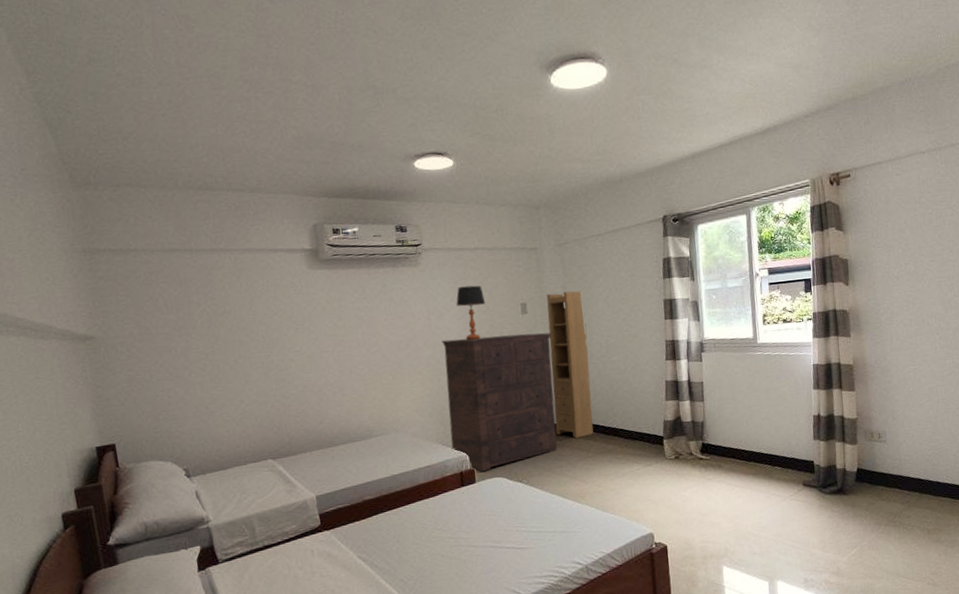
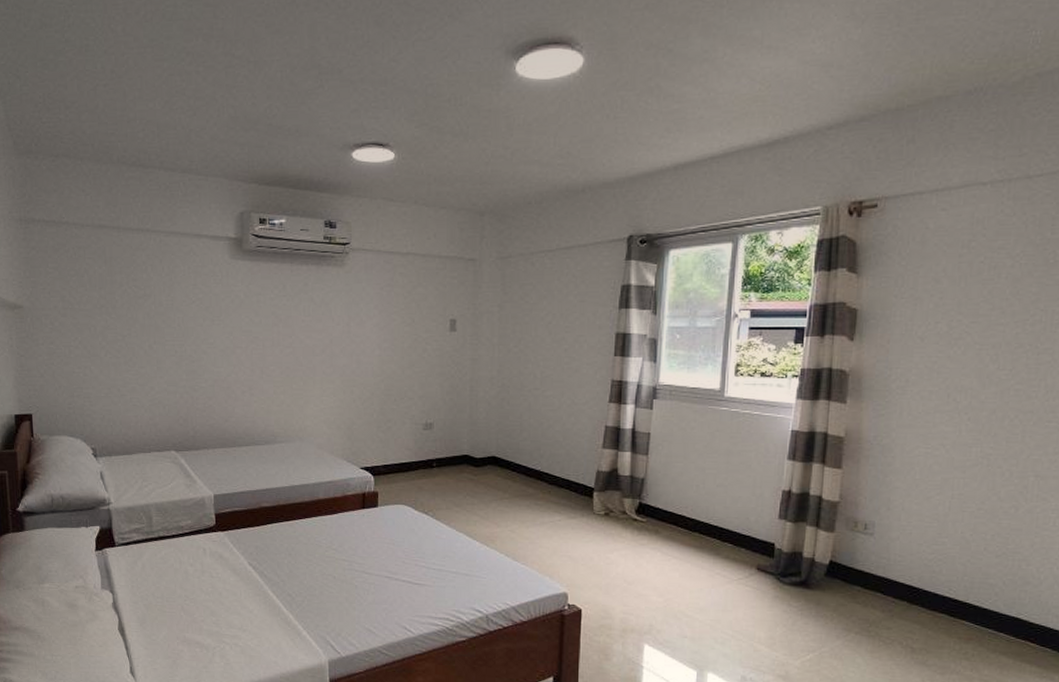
dresser: present [442,332,557,471] -> none [356,350,481,496]
table lamp: present [456,285,485,340] -> none [380,294,411,354]
shelving unit: present [546,291,594,438] -> none [472,311,522,476]

